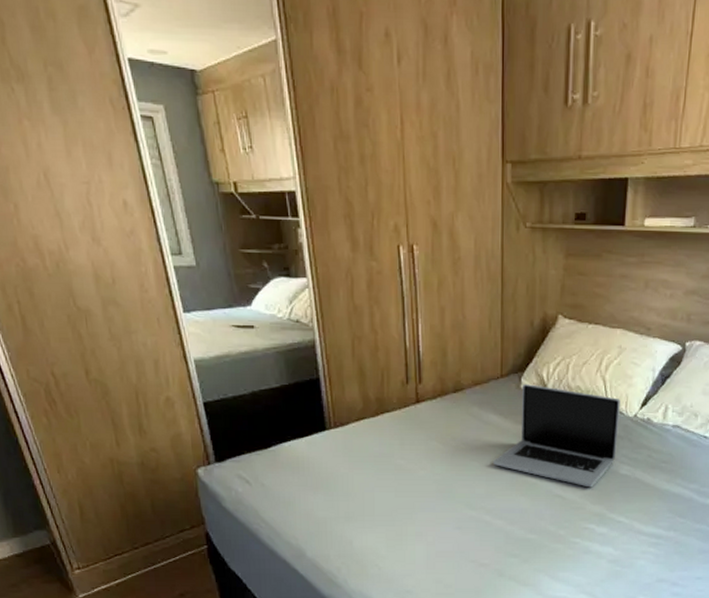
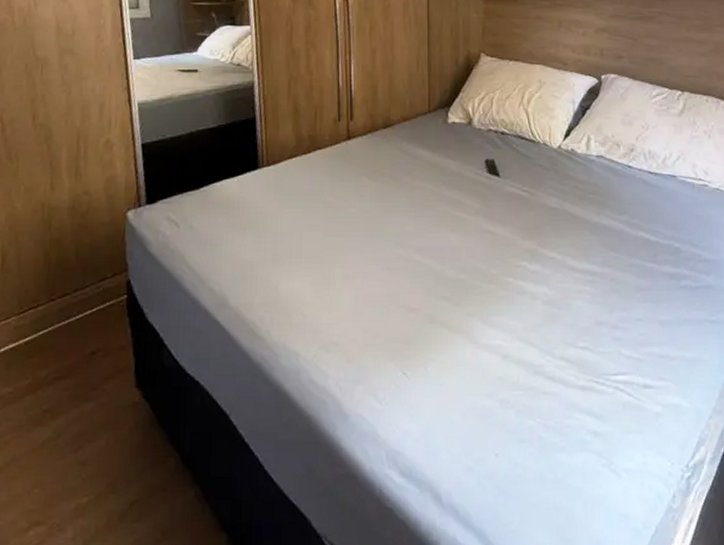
laptop: present [492,384,620,488] -> none [421,119,544,222]

